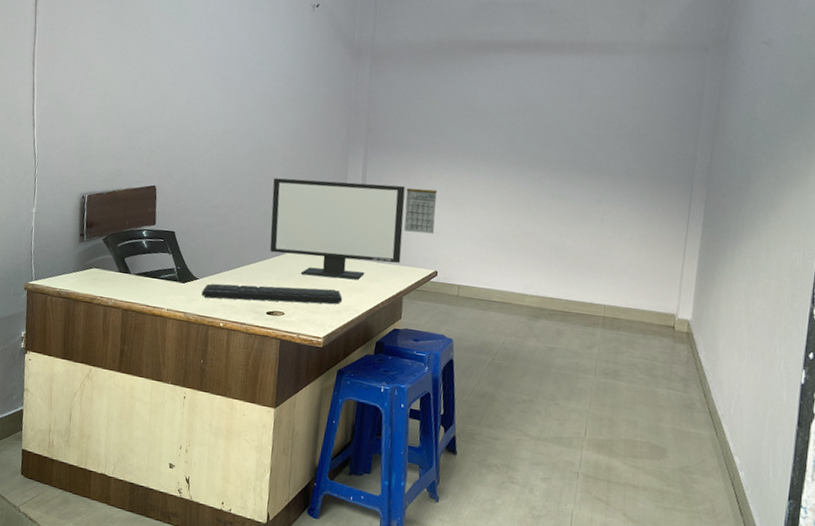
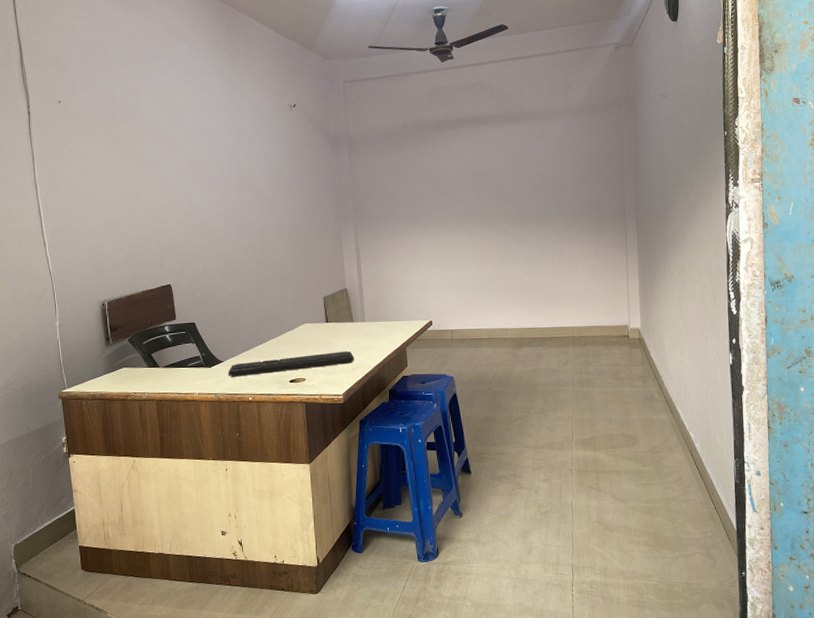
computer monitor: present [269,178,405,281] -> none [277,252,400,343]
calendar: present [404,187,437,234] -> none [395,252,424,291]

